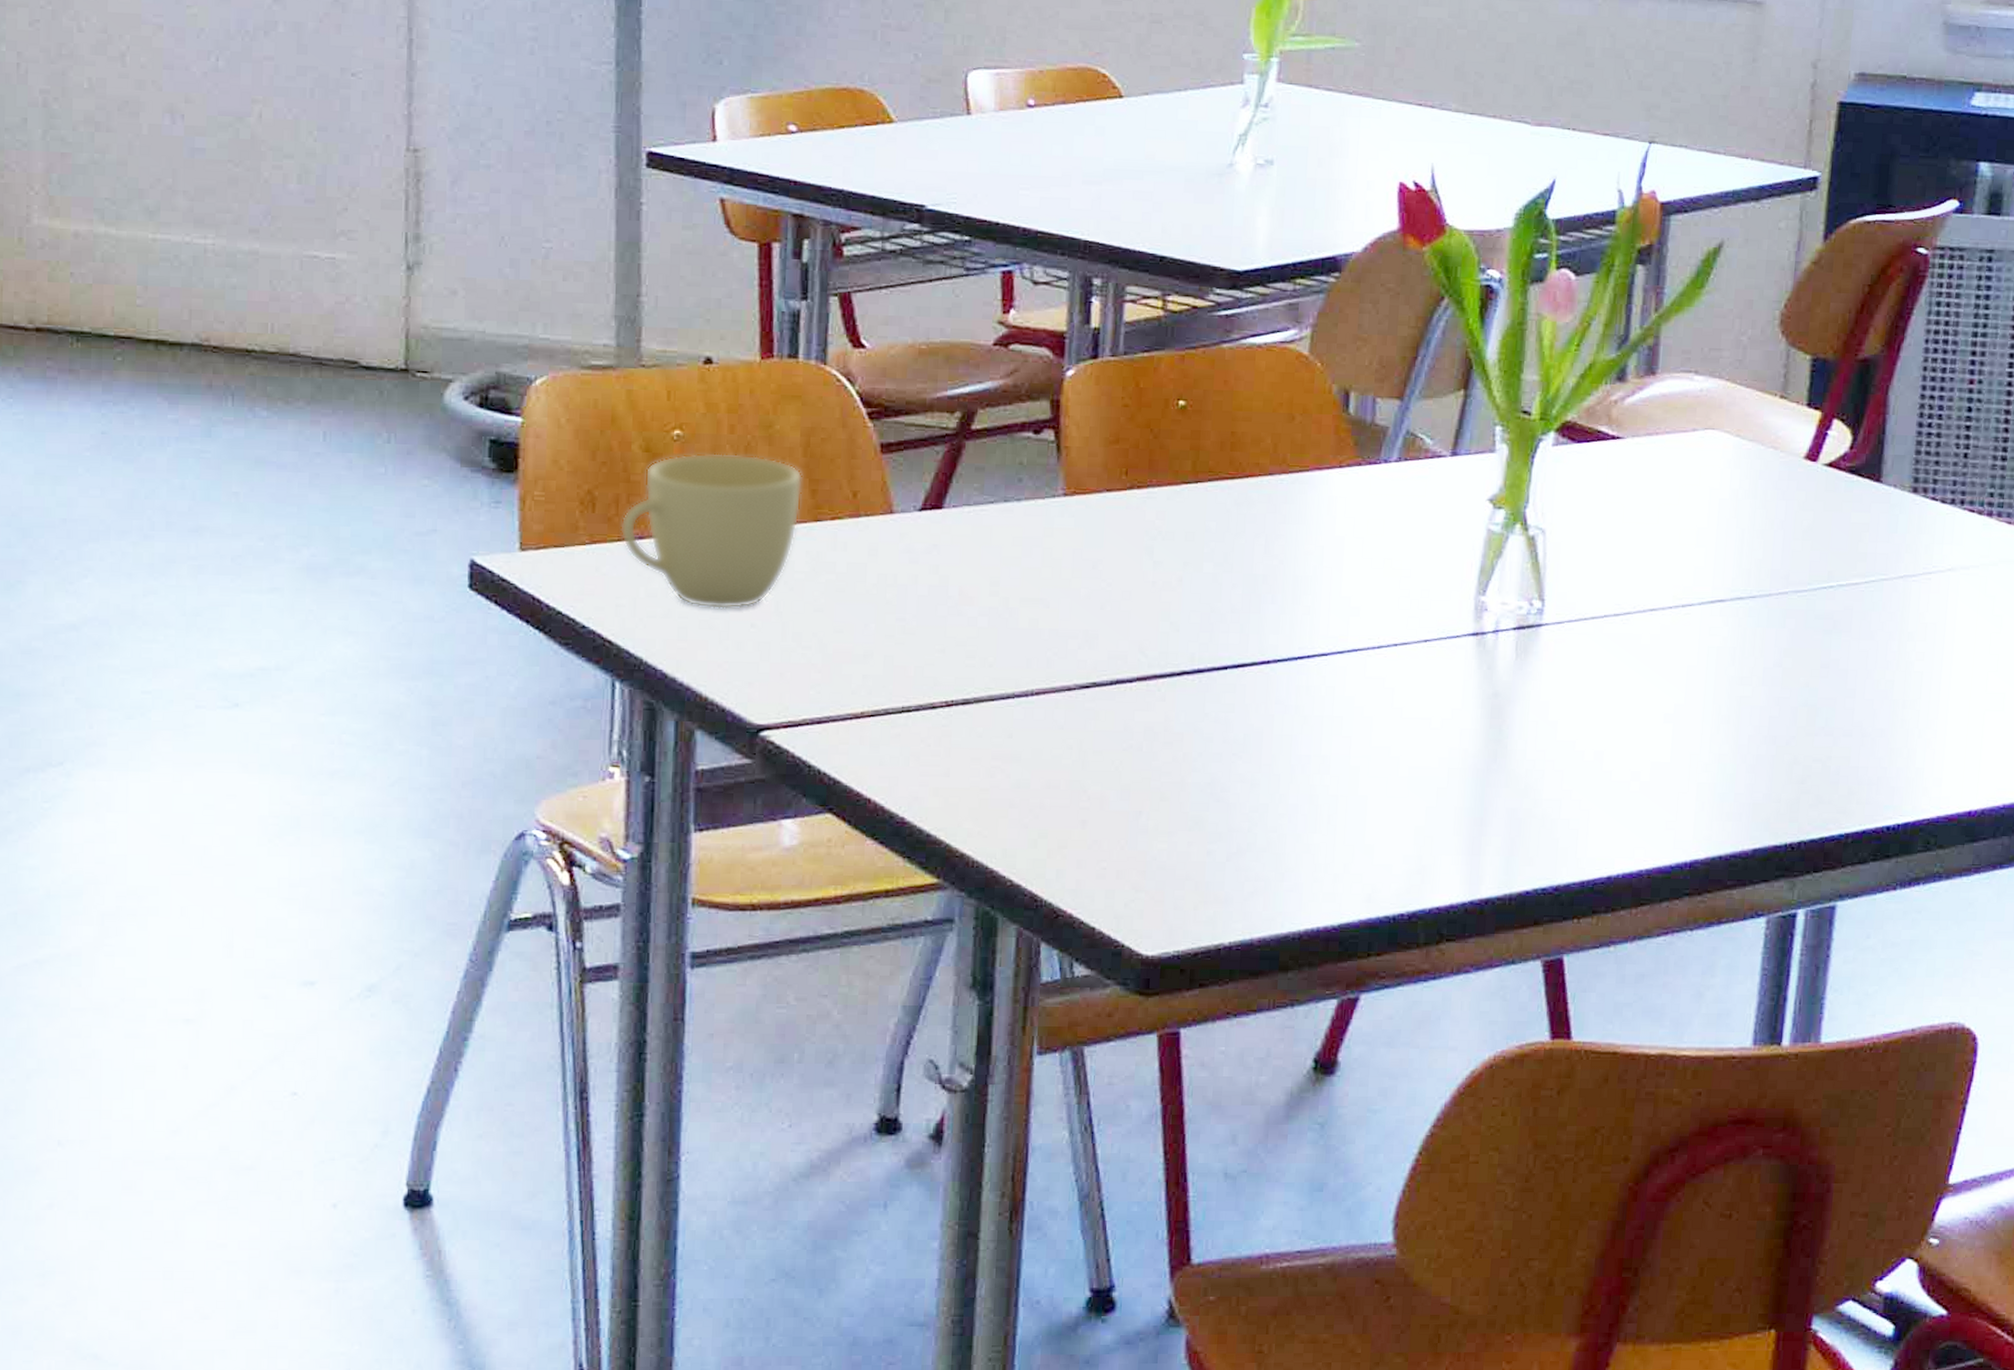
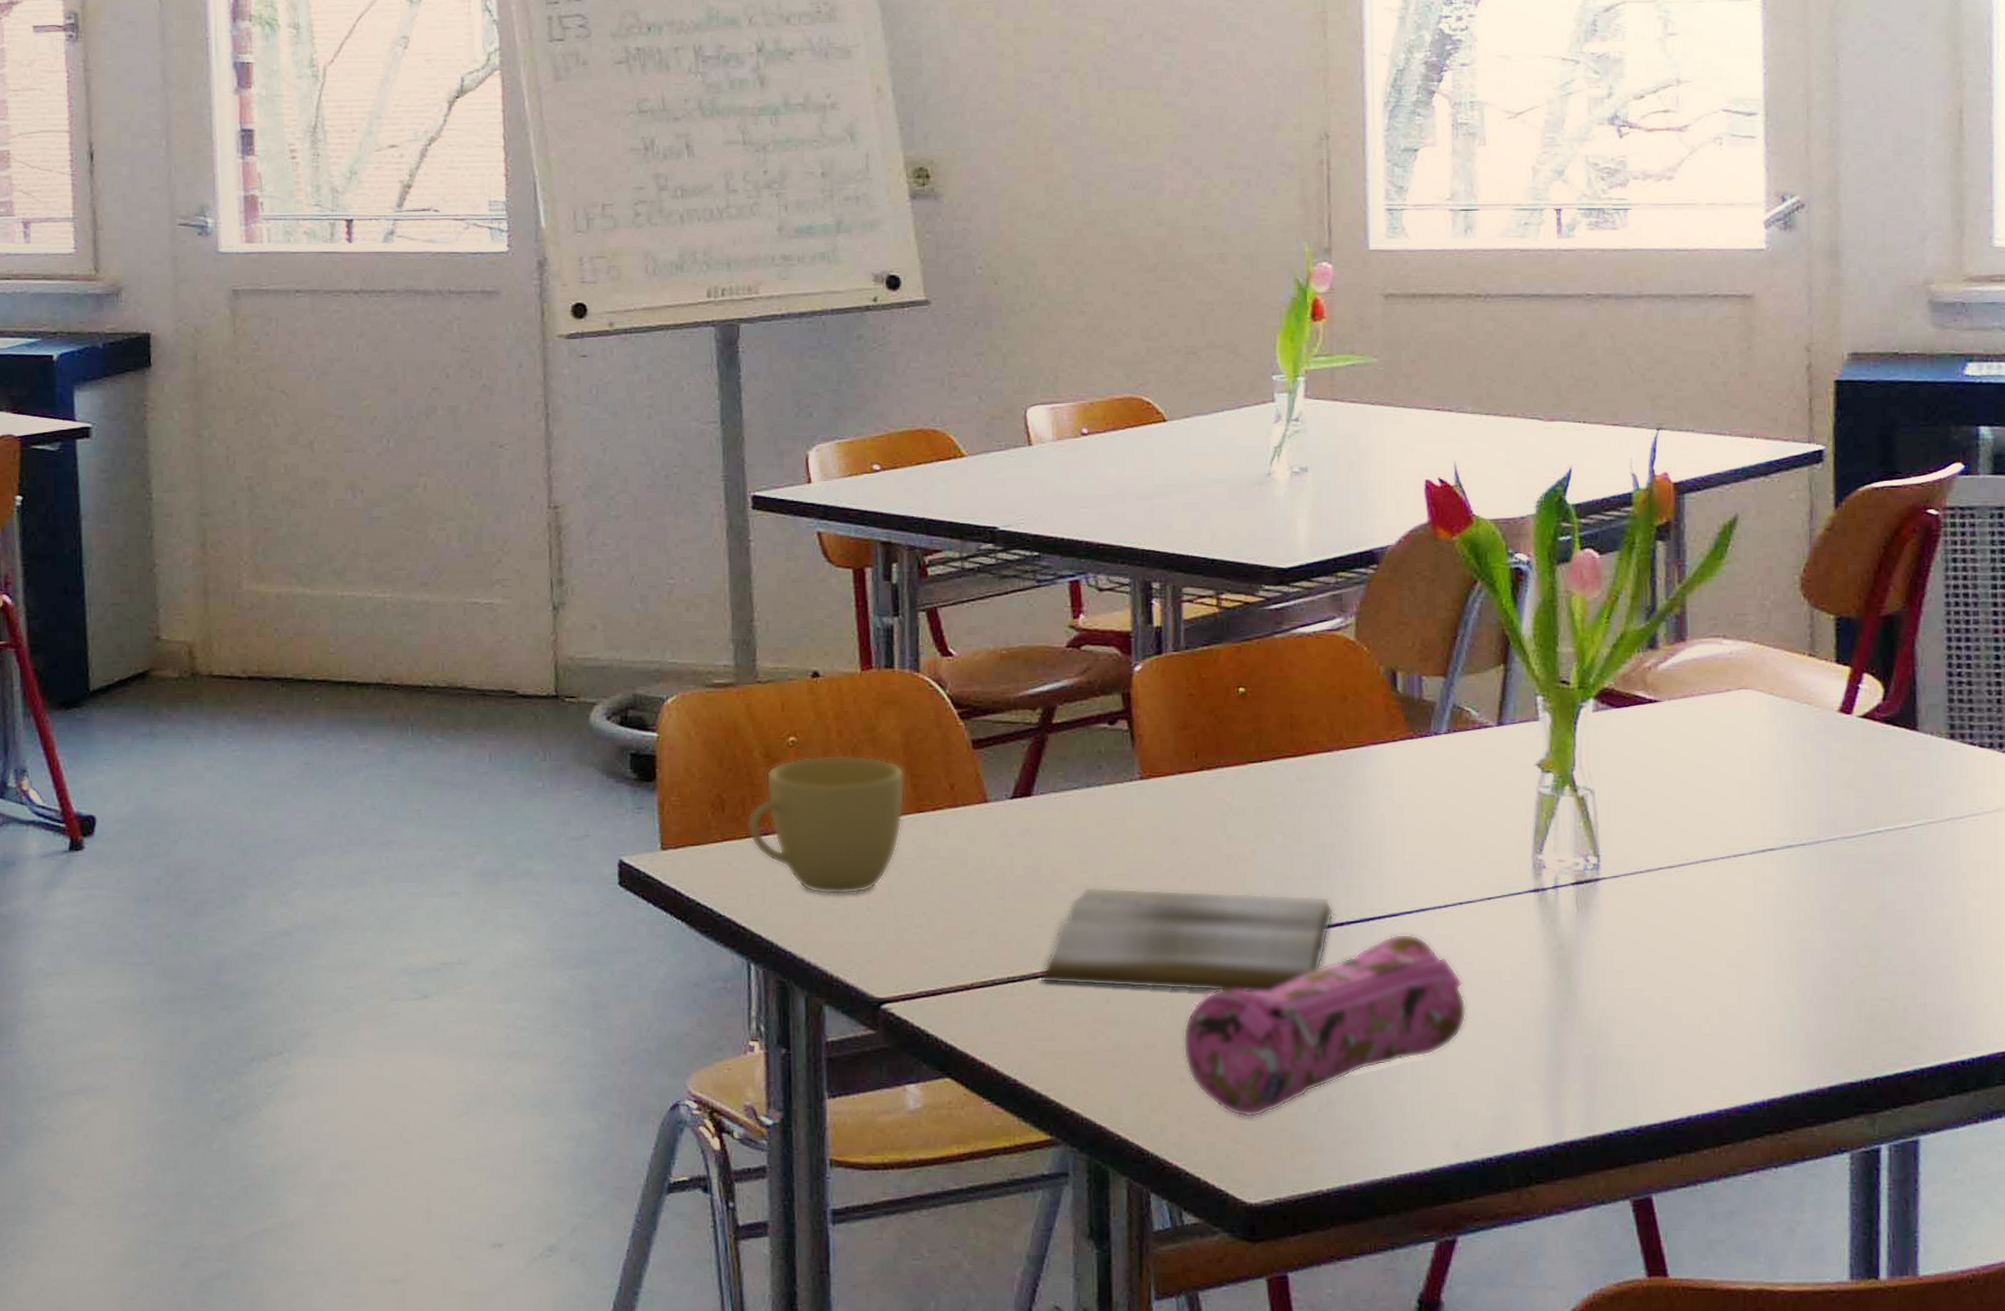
book: none [938,611,1261,732] -> present [1040,886,1334,992]
pencil case: none [1088,674,1392,864] -> present [1183,933,1466,1117]

